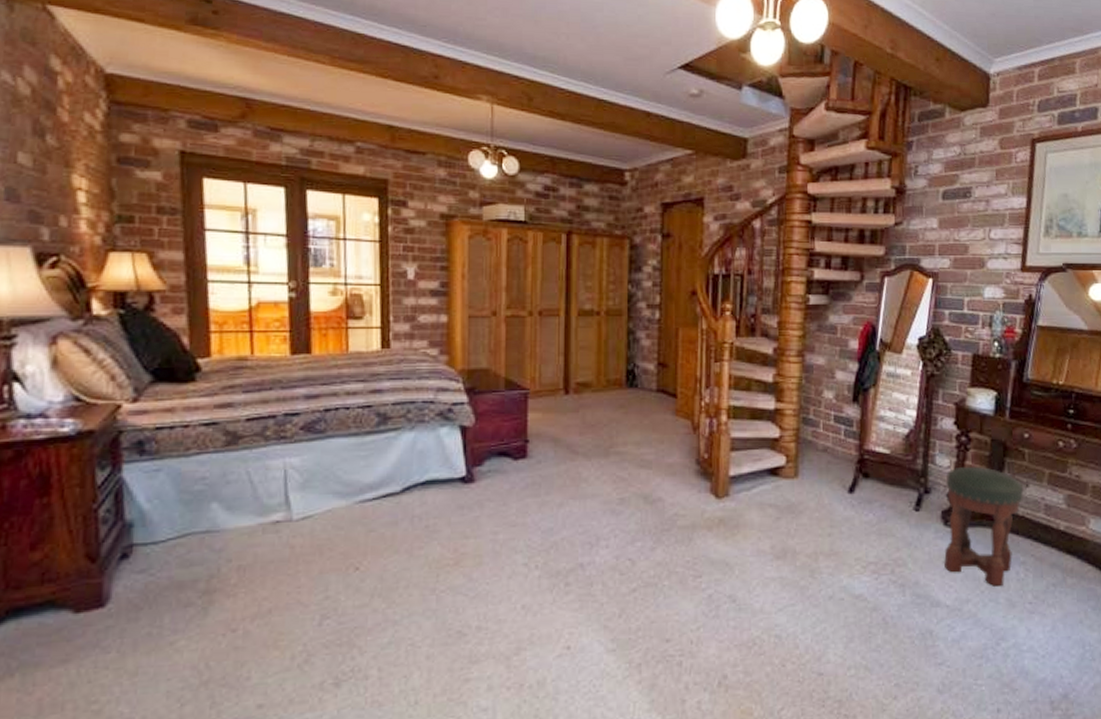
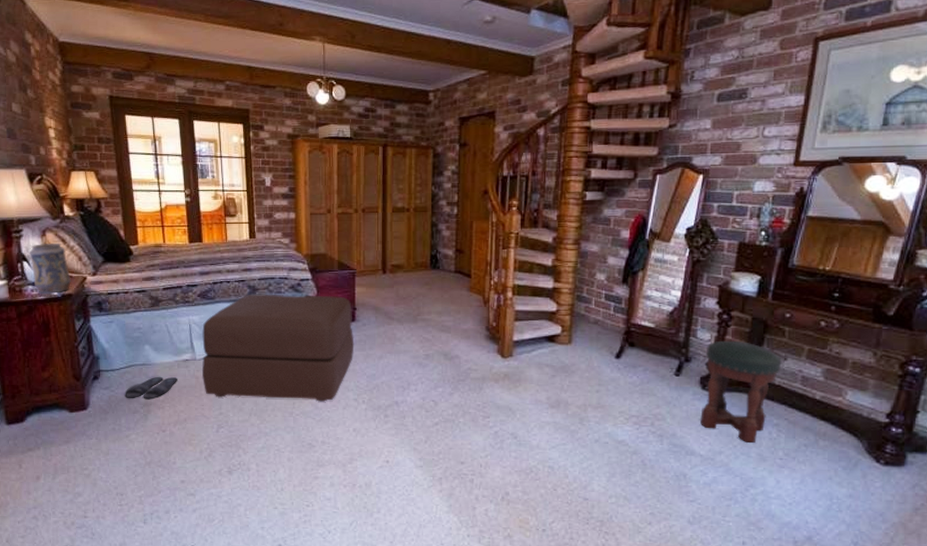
decorative vase: none [23,354,95,432] -> present [28,242,71,295]
slippers: none [172,548,261,585] -> present [125,376,177,400]
ottoman: none [301,423,526,573] -> present [202,294,355,402]

